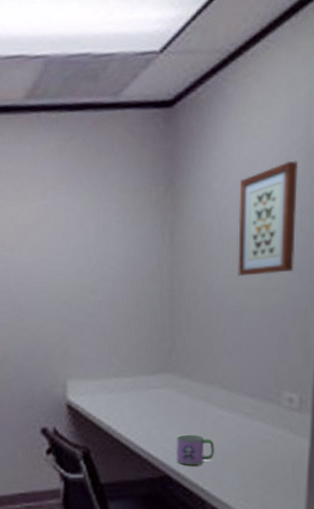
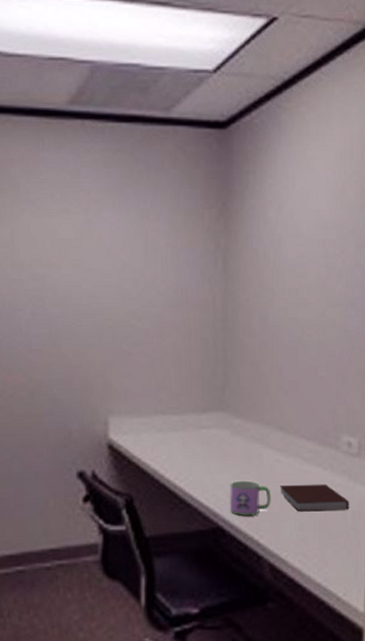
notebook: none [223,436,291,461] -> present [280,484,350,511]
wall art: present [238,160,299,277] -> none [294,194,353,310]

